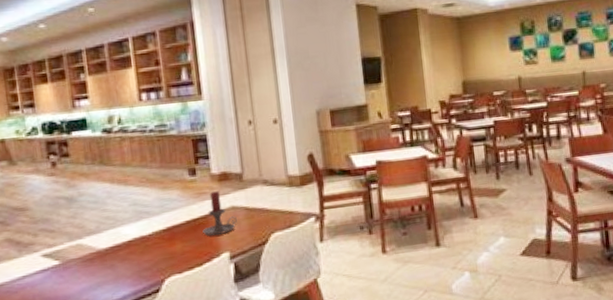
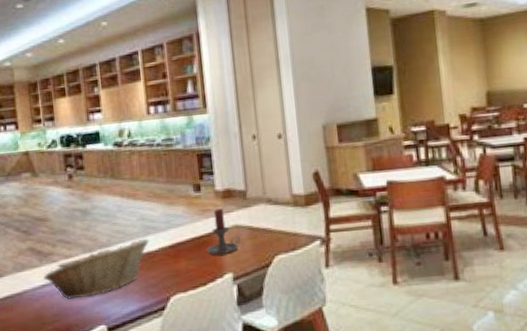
fruit basket: none [23,223,142,289] -> present [43,238,149,299]

